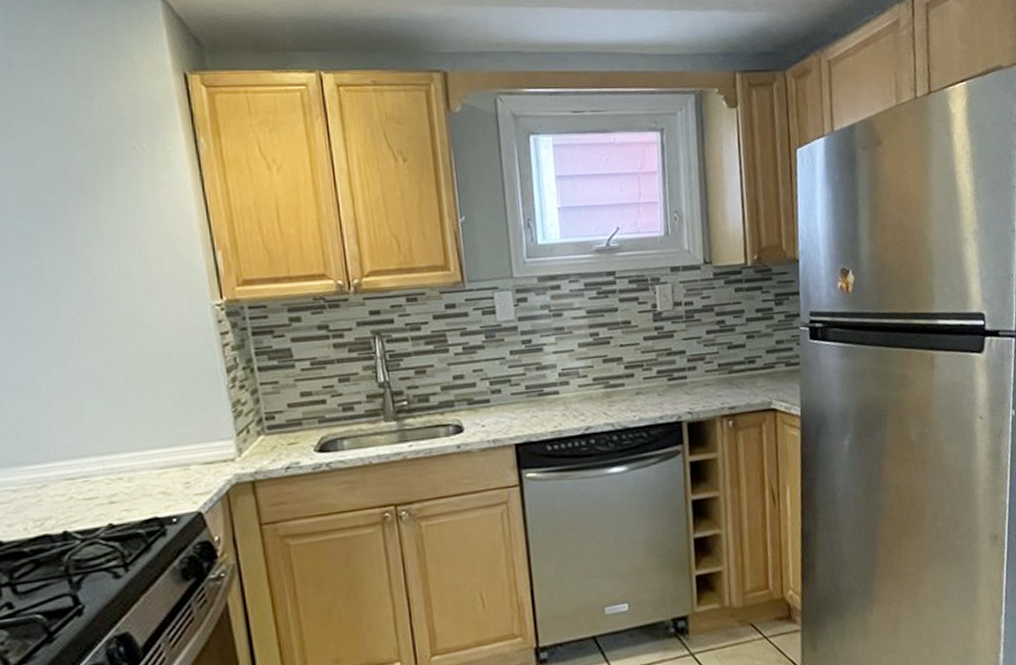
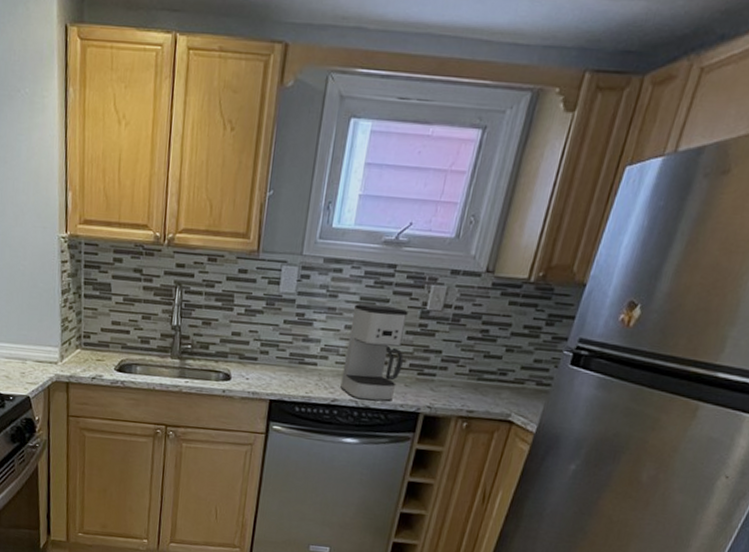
coffee maker: none [583,314,651,422] -> present [340,304,408,402]

